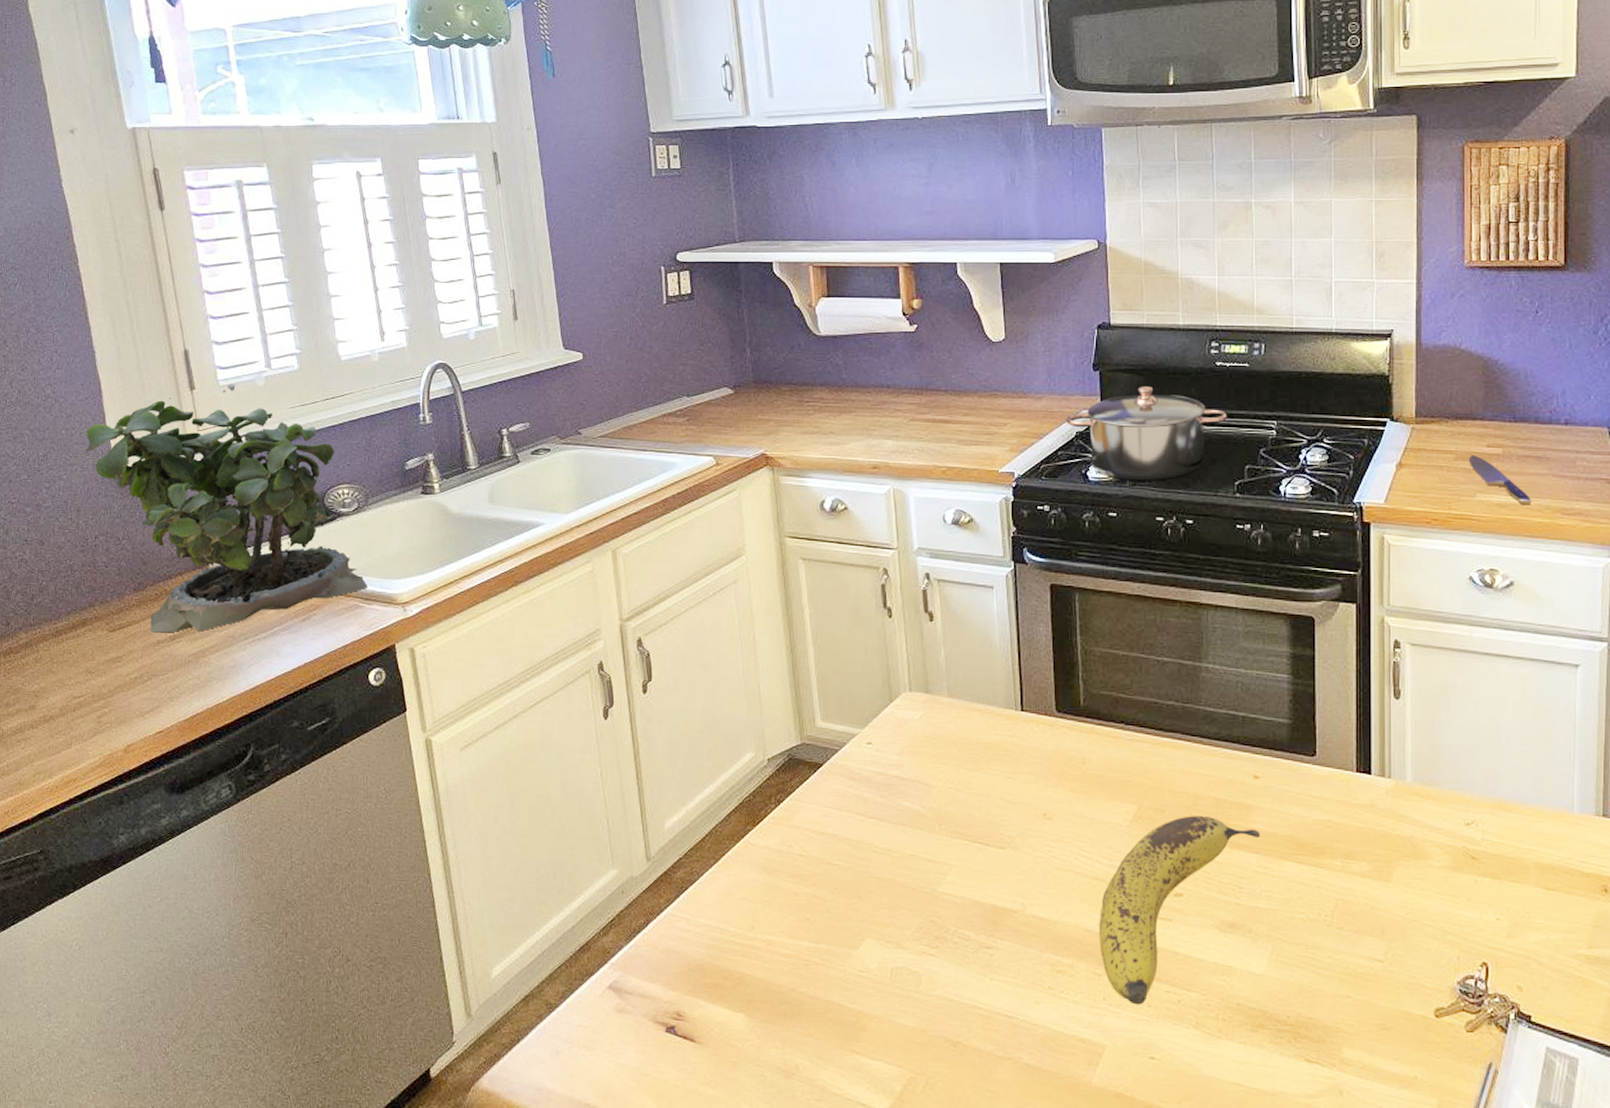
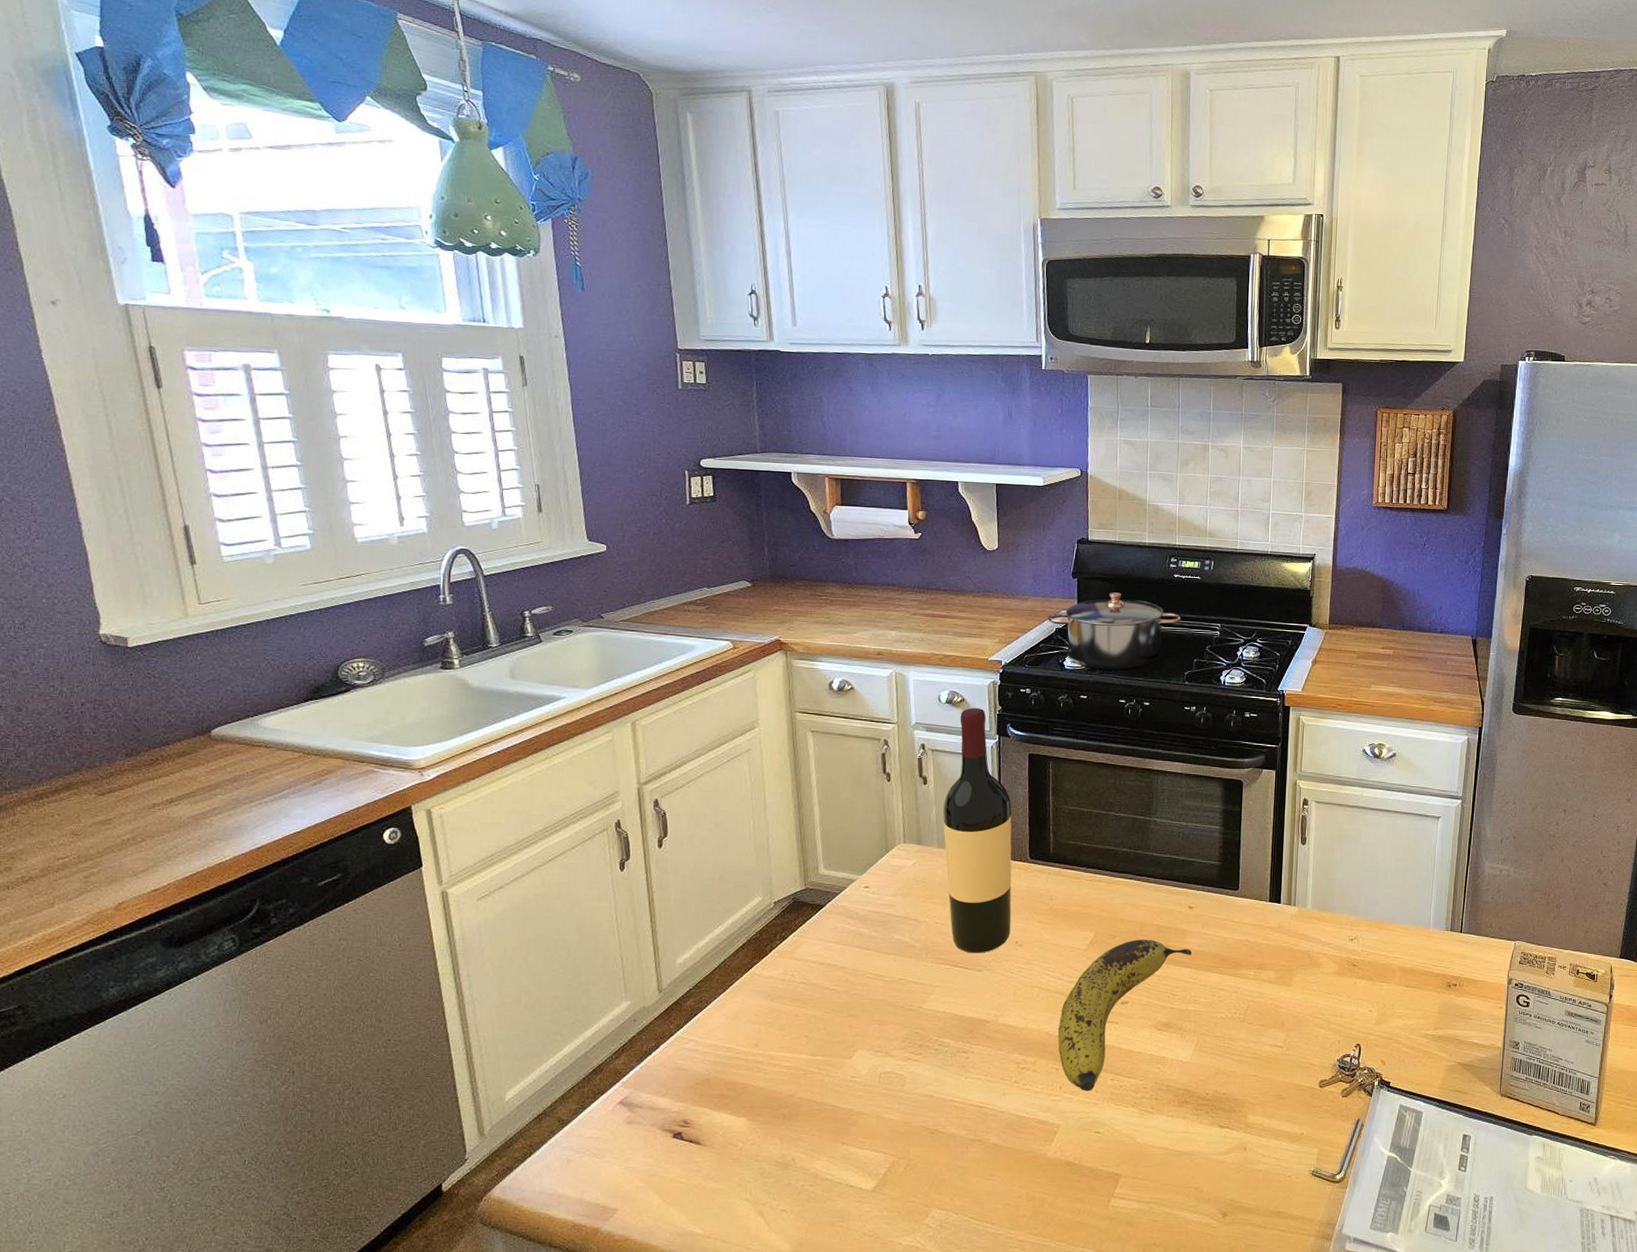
potted plant: present [85,383,367,633] -> none [70,560,383,796]
wine bottle: none [952,528,1037,827] -> present [942,707,1012,953]
knife: present [1468,455,1531,505] -> none [1367,655,1412,695]

